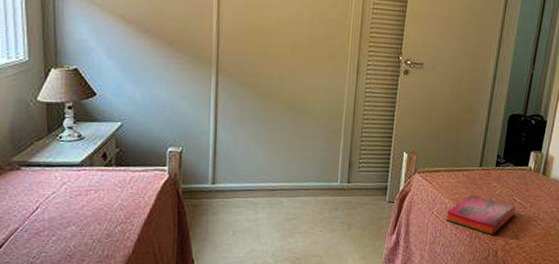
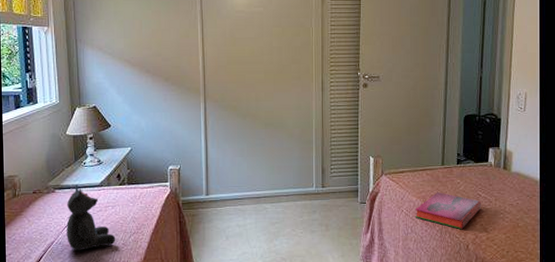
teddy bear: none [35,162,98,241] -> present [66,184,116,251]

